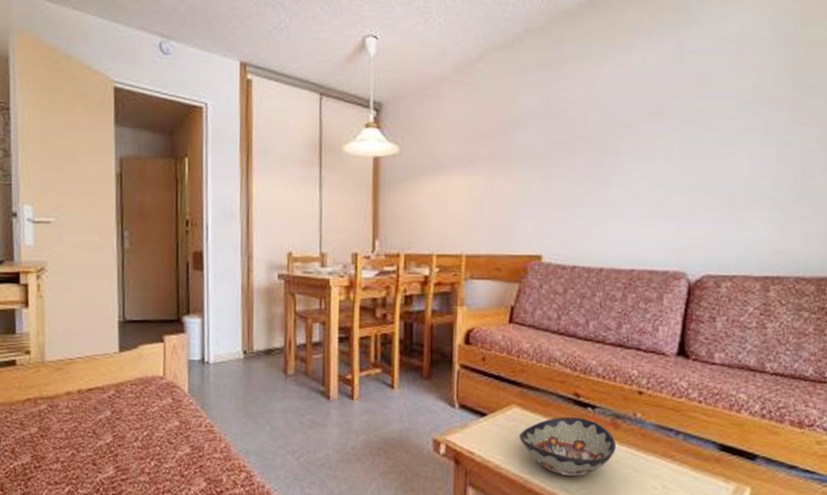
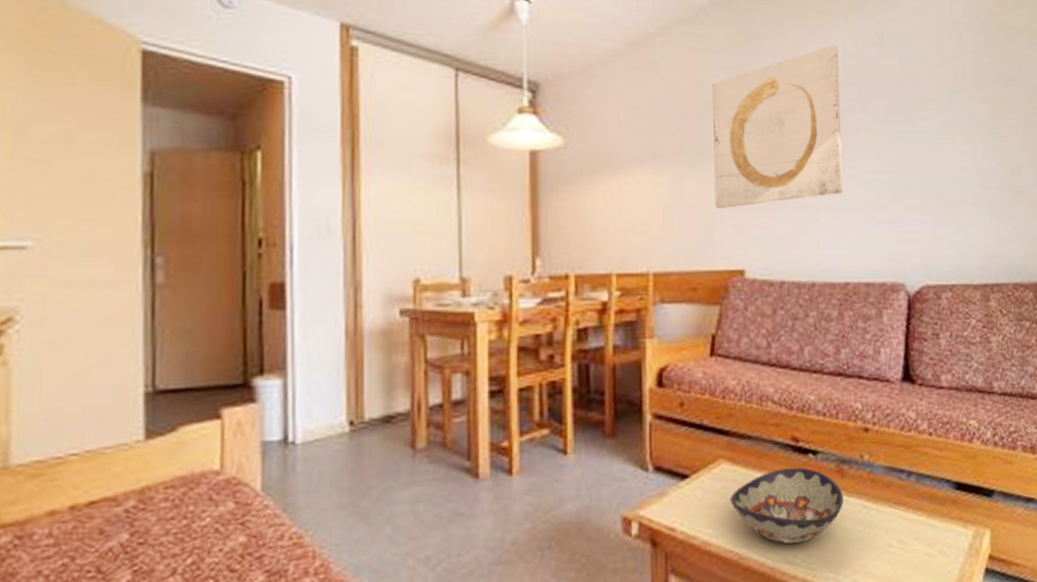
wall art: none [520,62,639,204] -> present [711,44,844,208]

